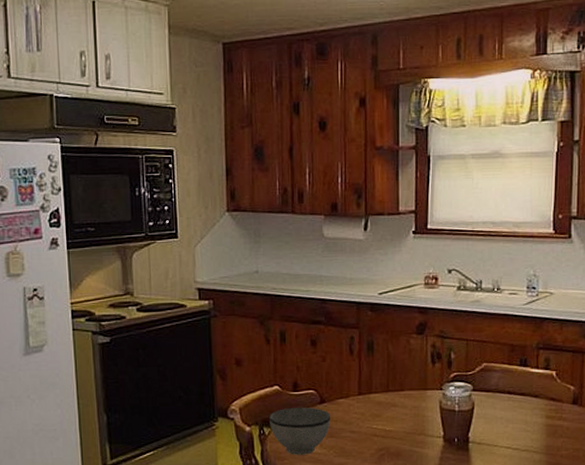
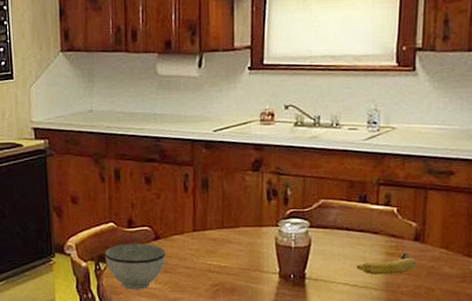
fruit: none [517,417,576,438] -> present [356,253,418,275]

